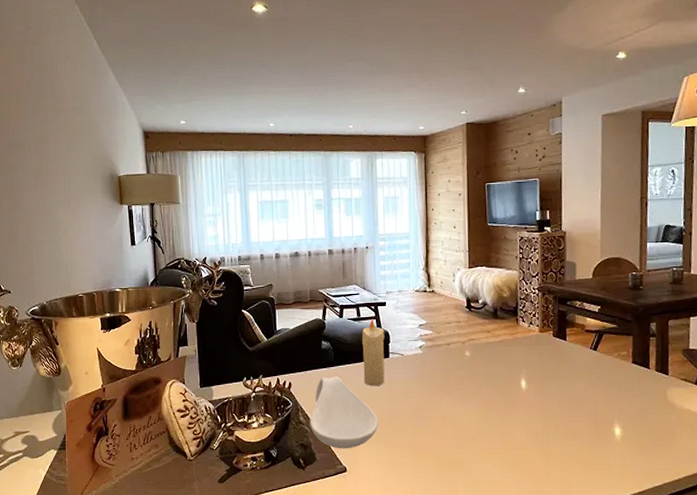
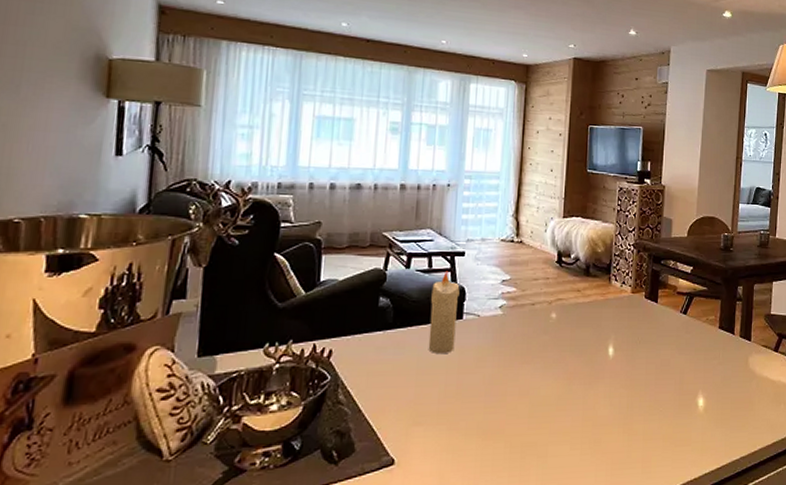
spoon rest: present [310,376,379,449] -> none [351,342,442,436]

